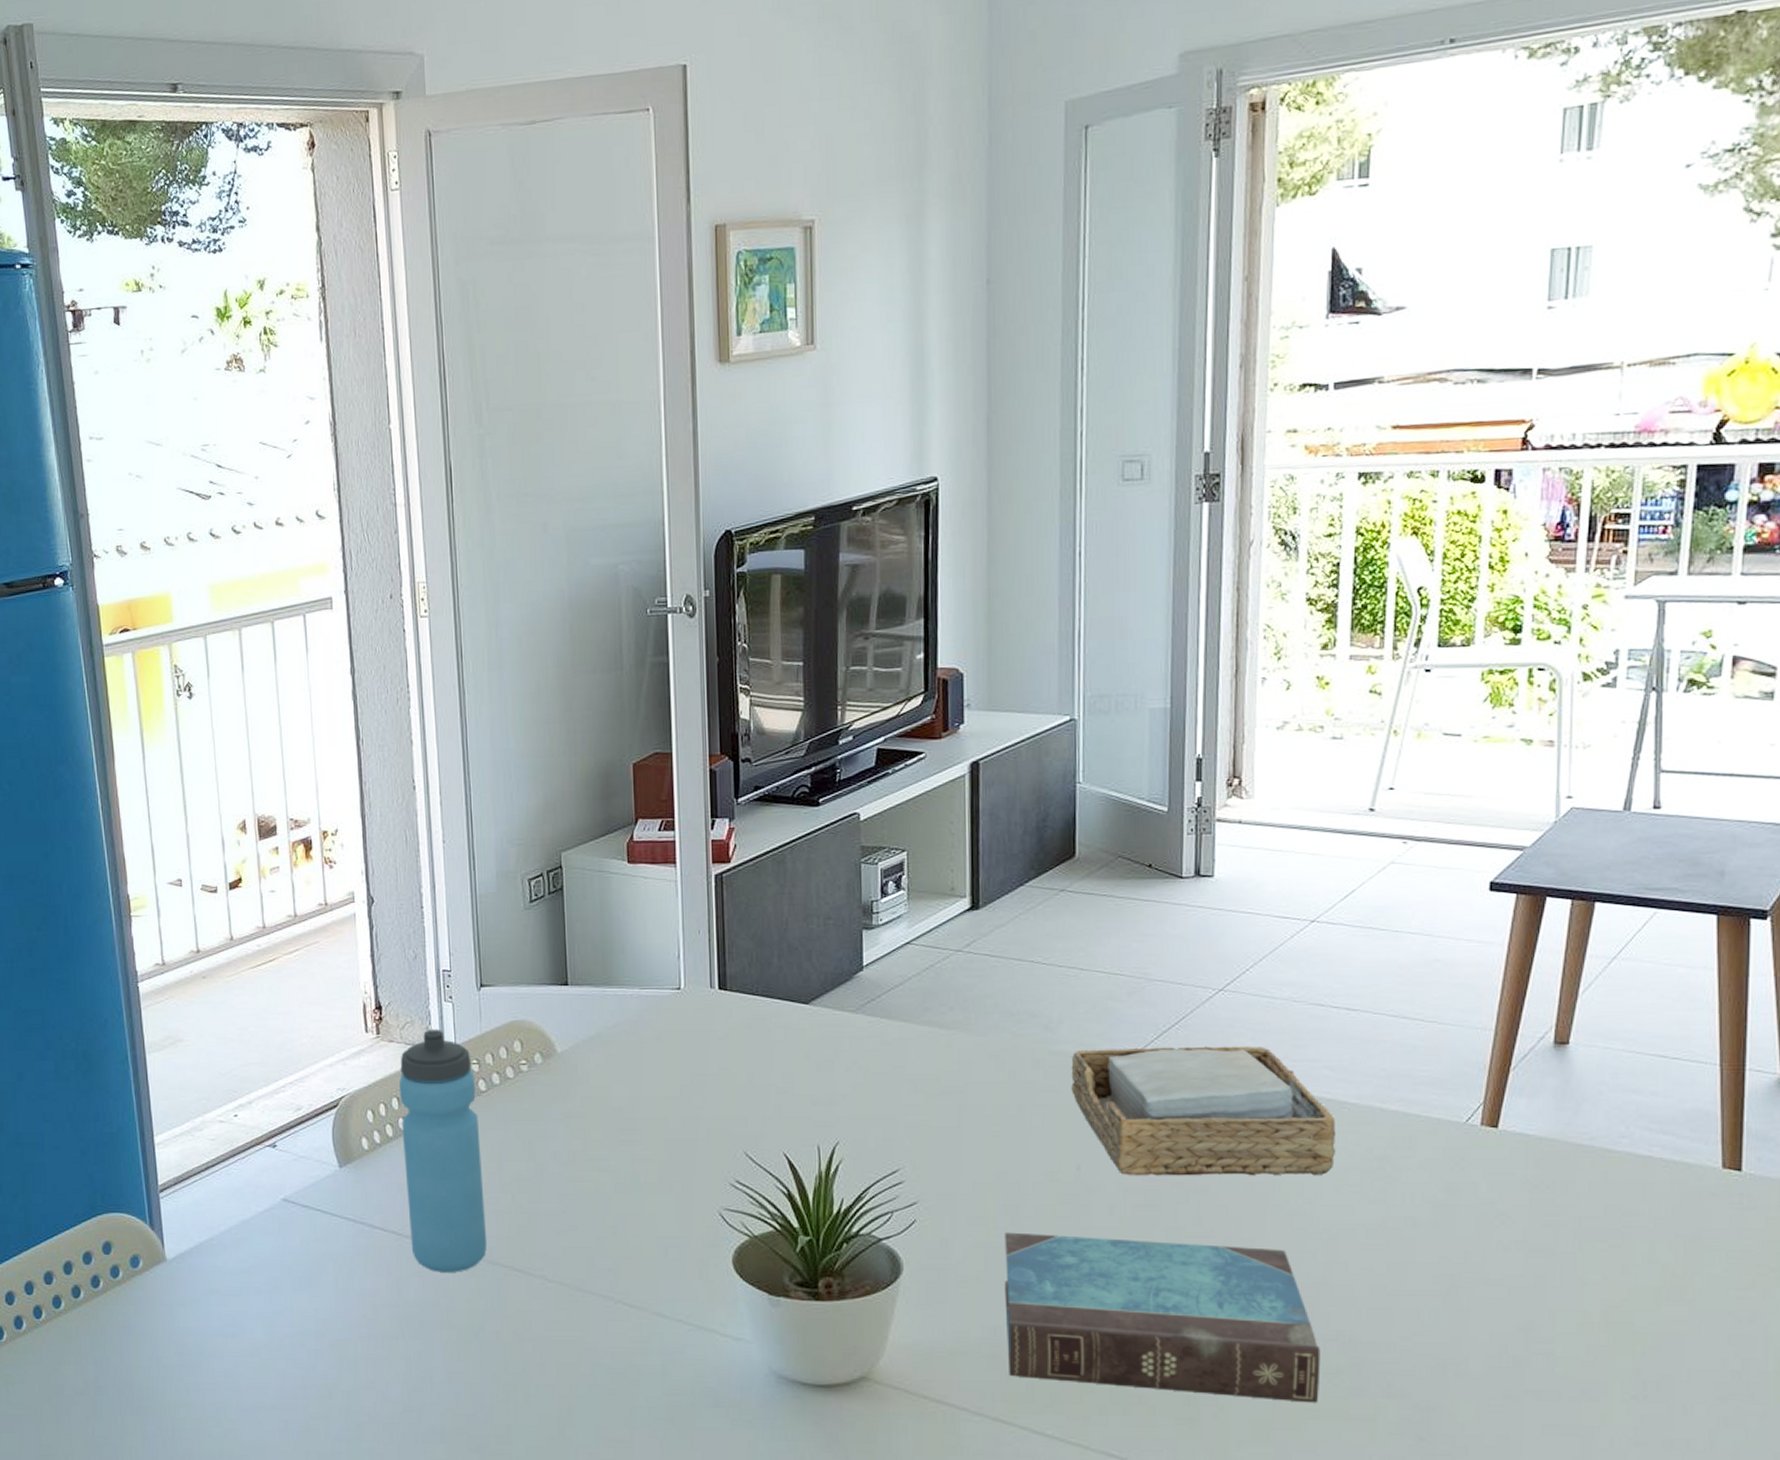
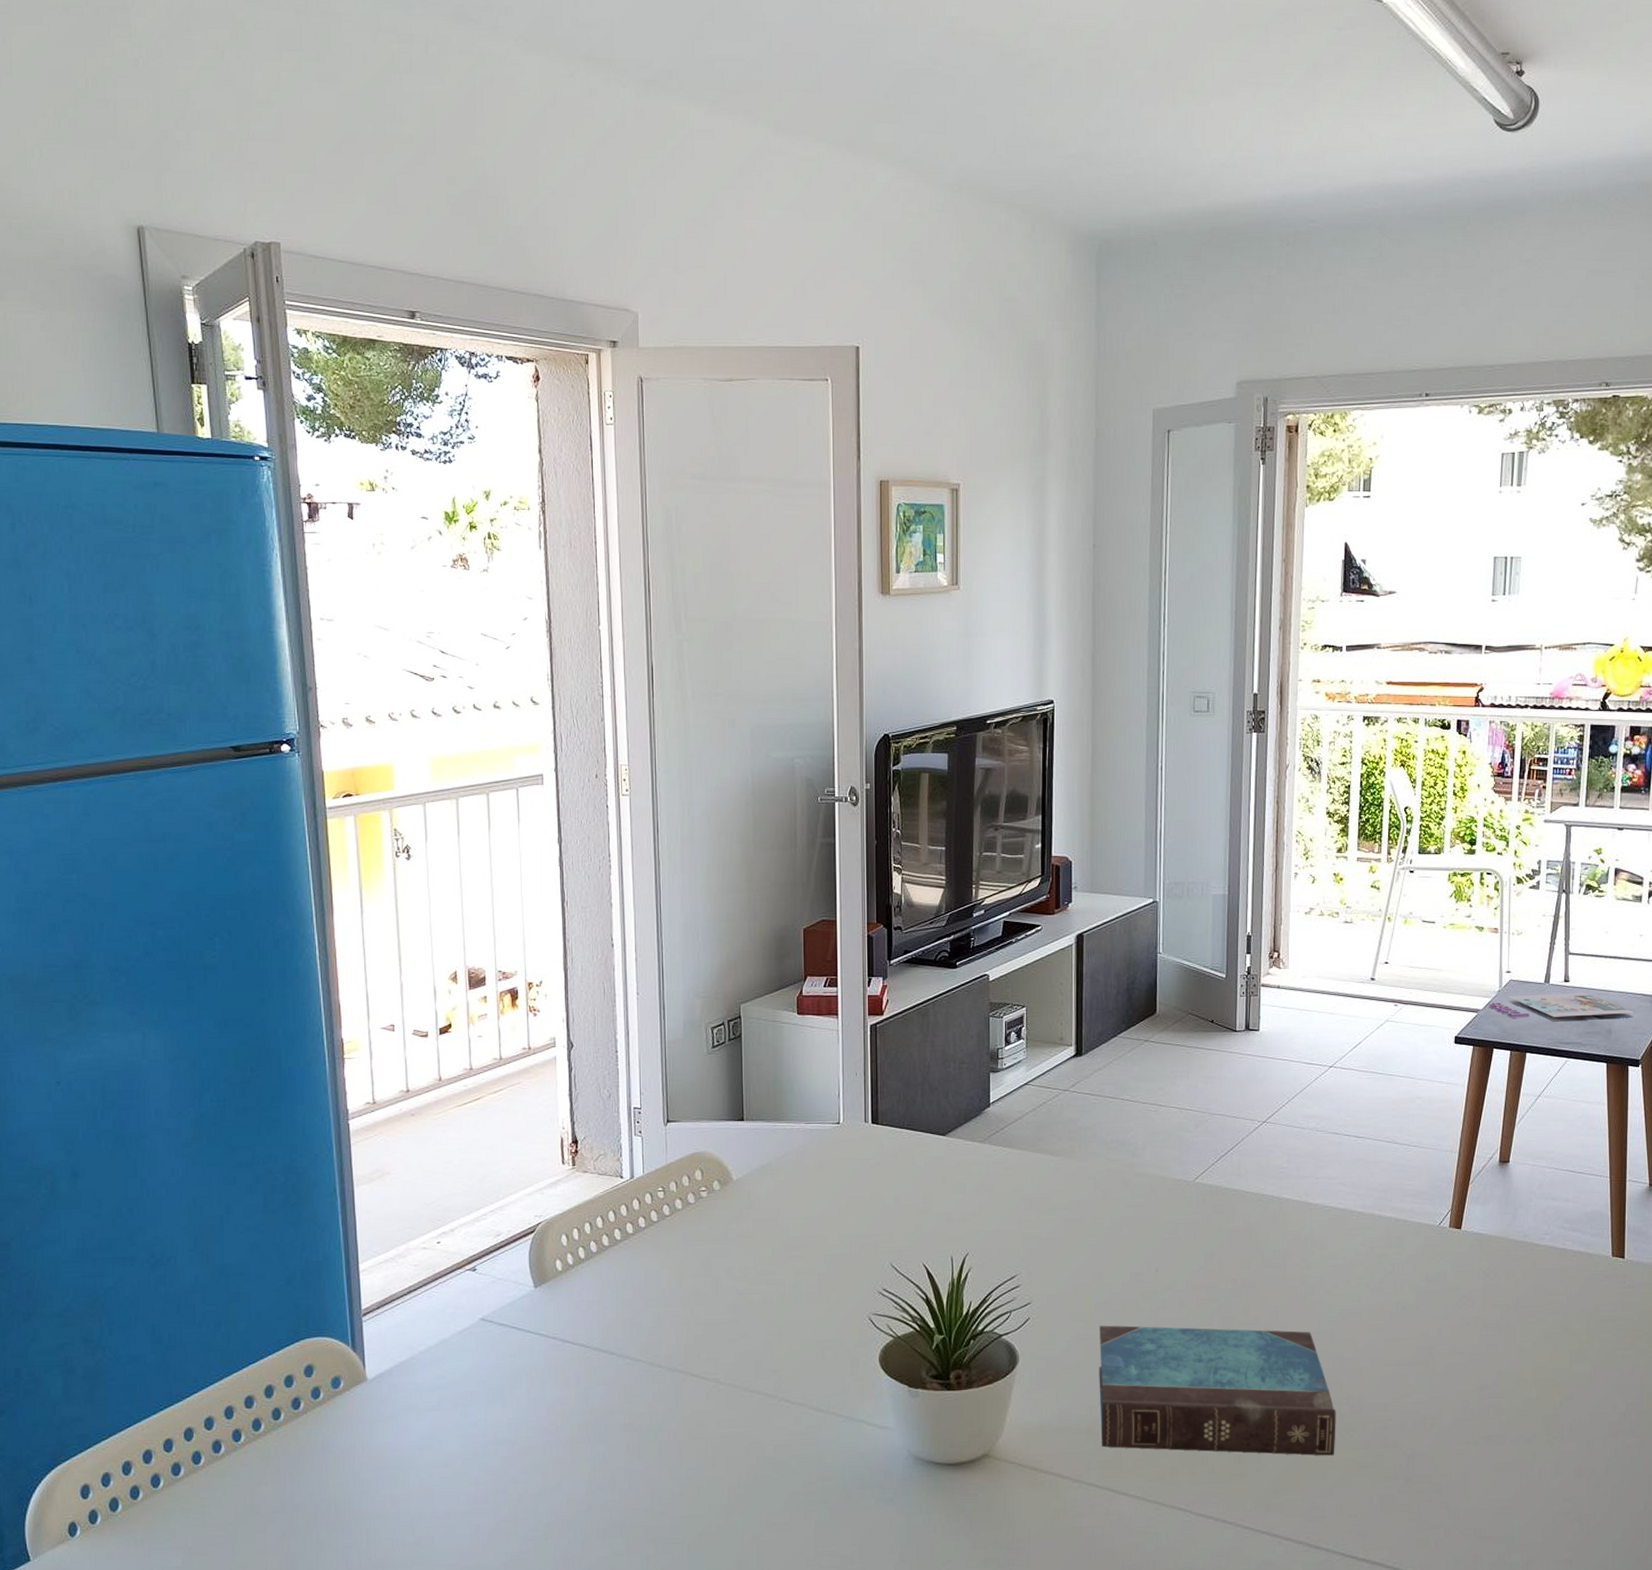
water bottle: present [399,1029,488,1272] -> none [592,1160,668,1380]
napkin holder: present [1071,1046,1337,1176] -> none [1152,1167,1348,1274]
magazine: none [1540,822,1760,862] -> present [1489,992,1634,1022]

